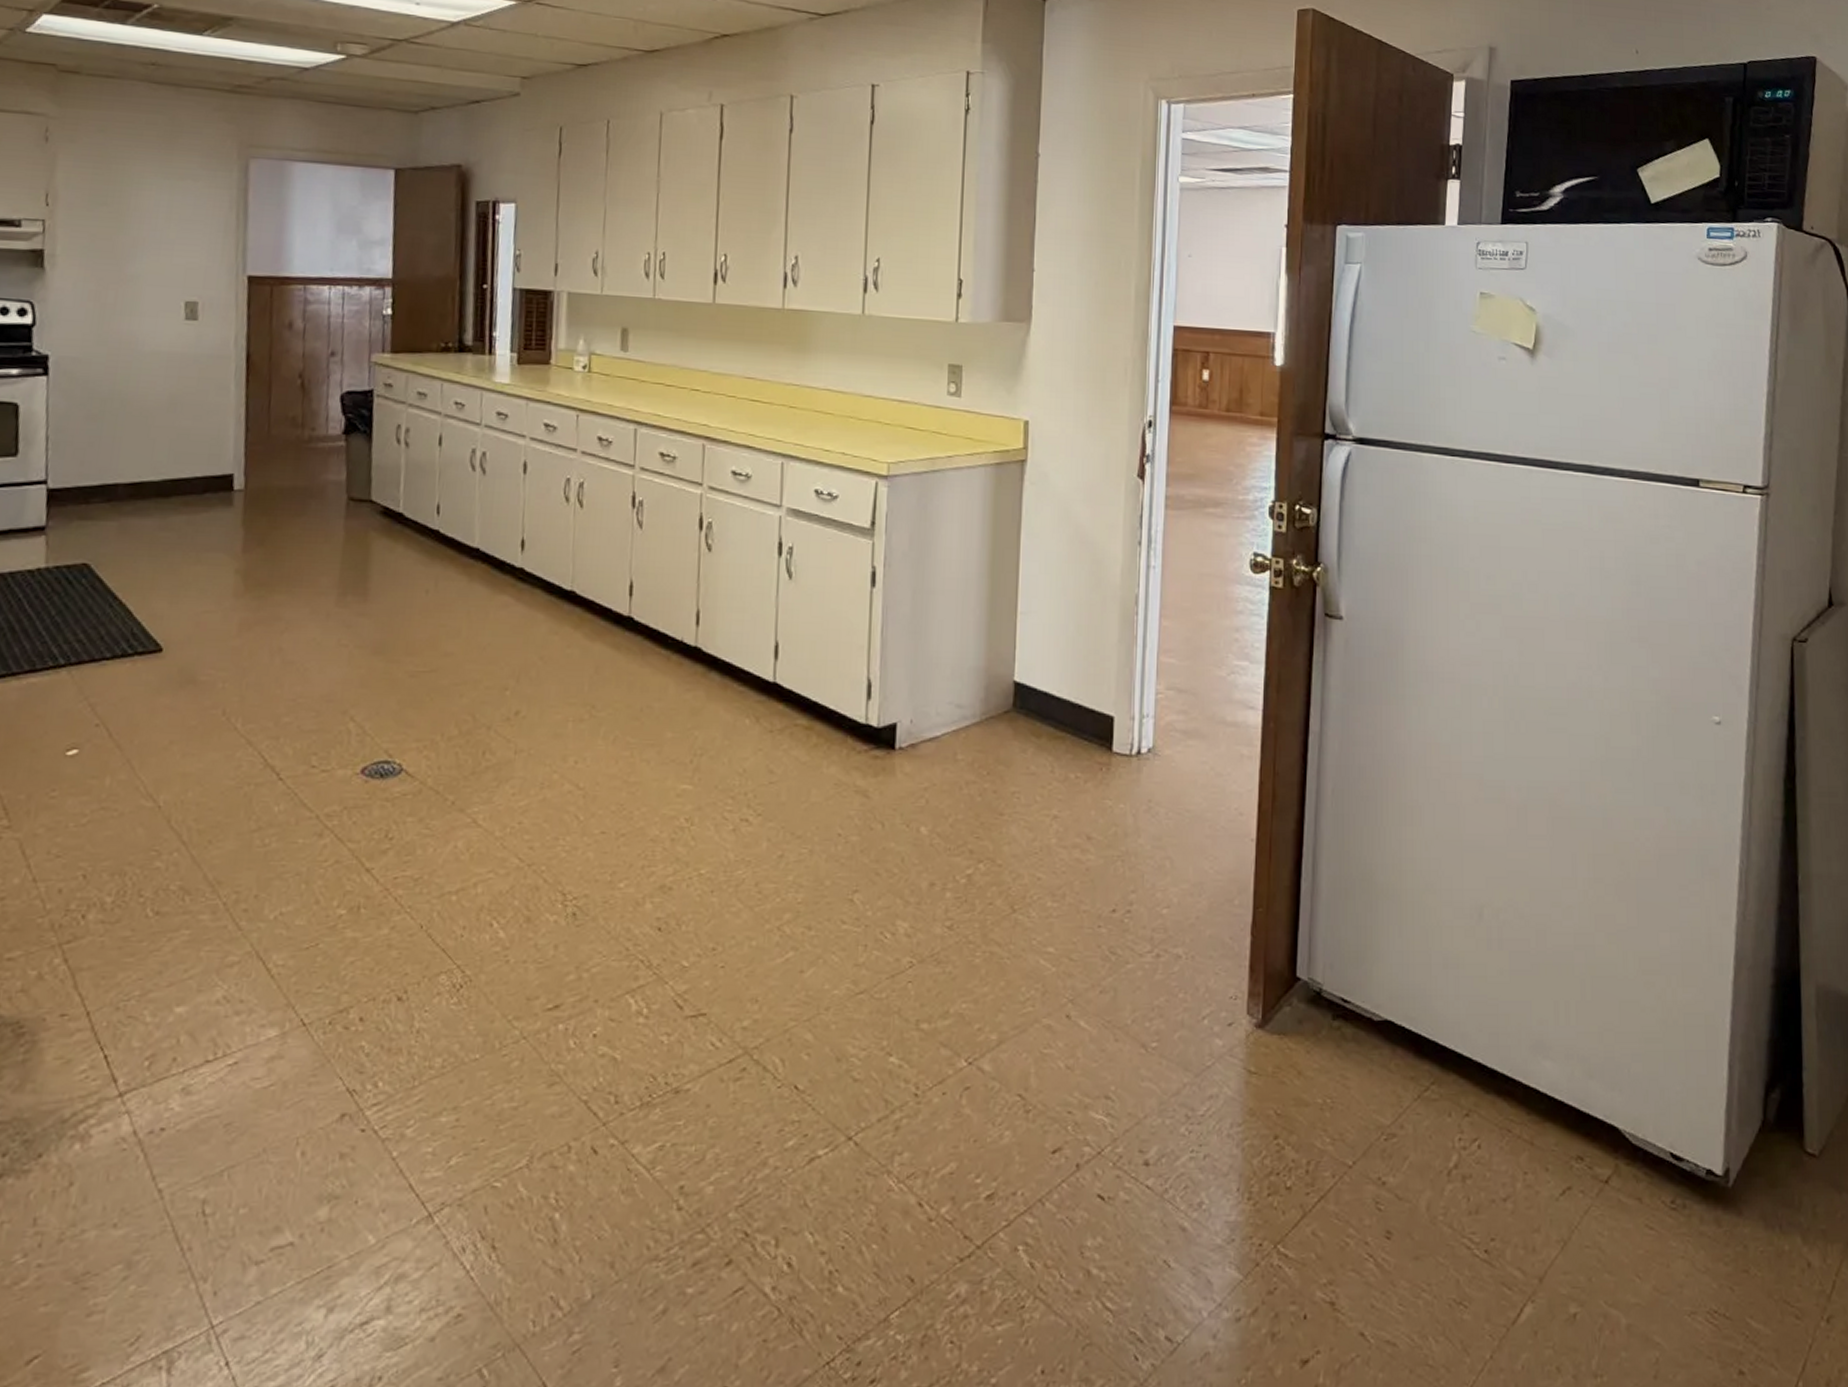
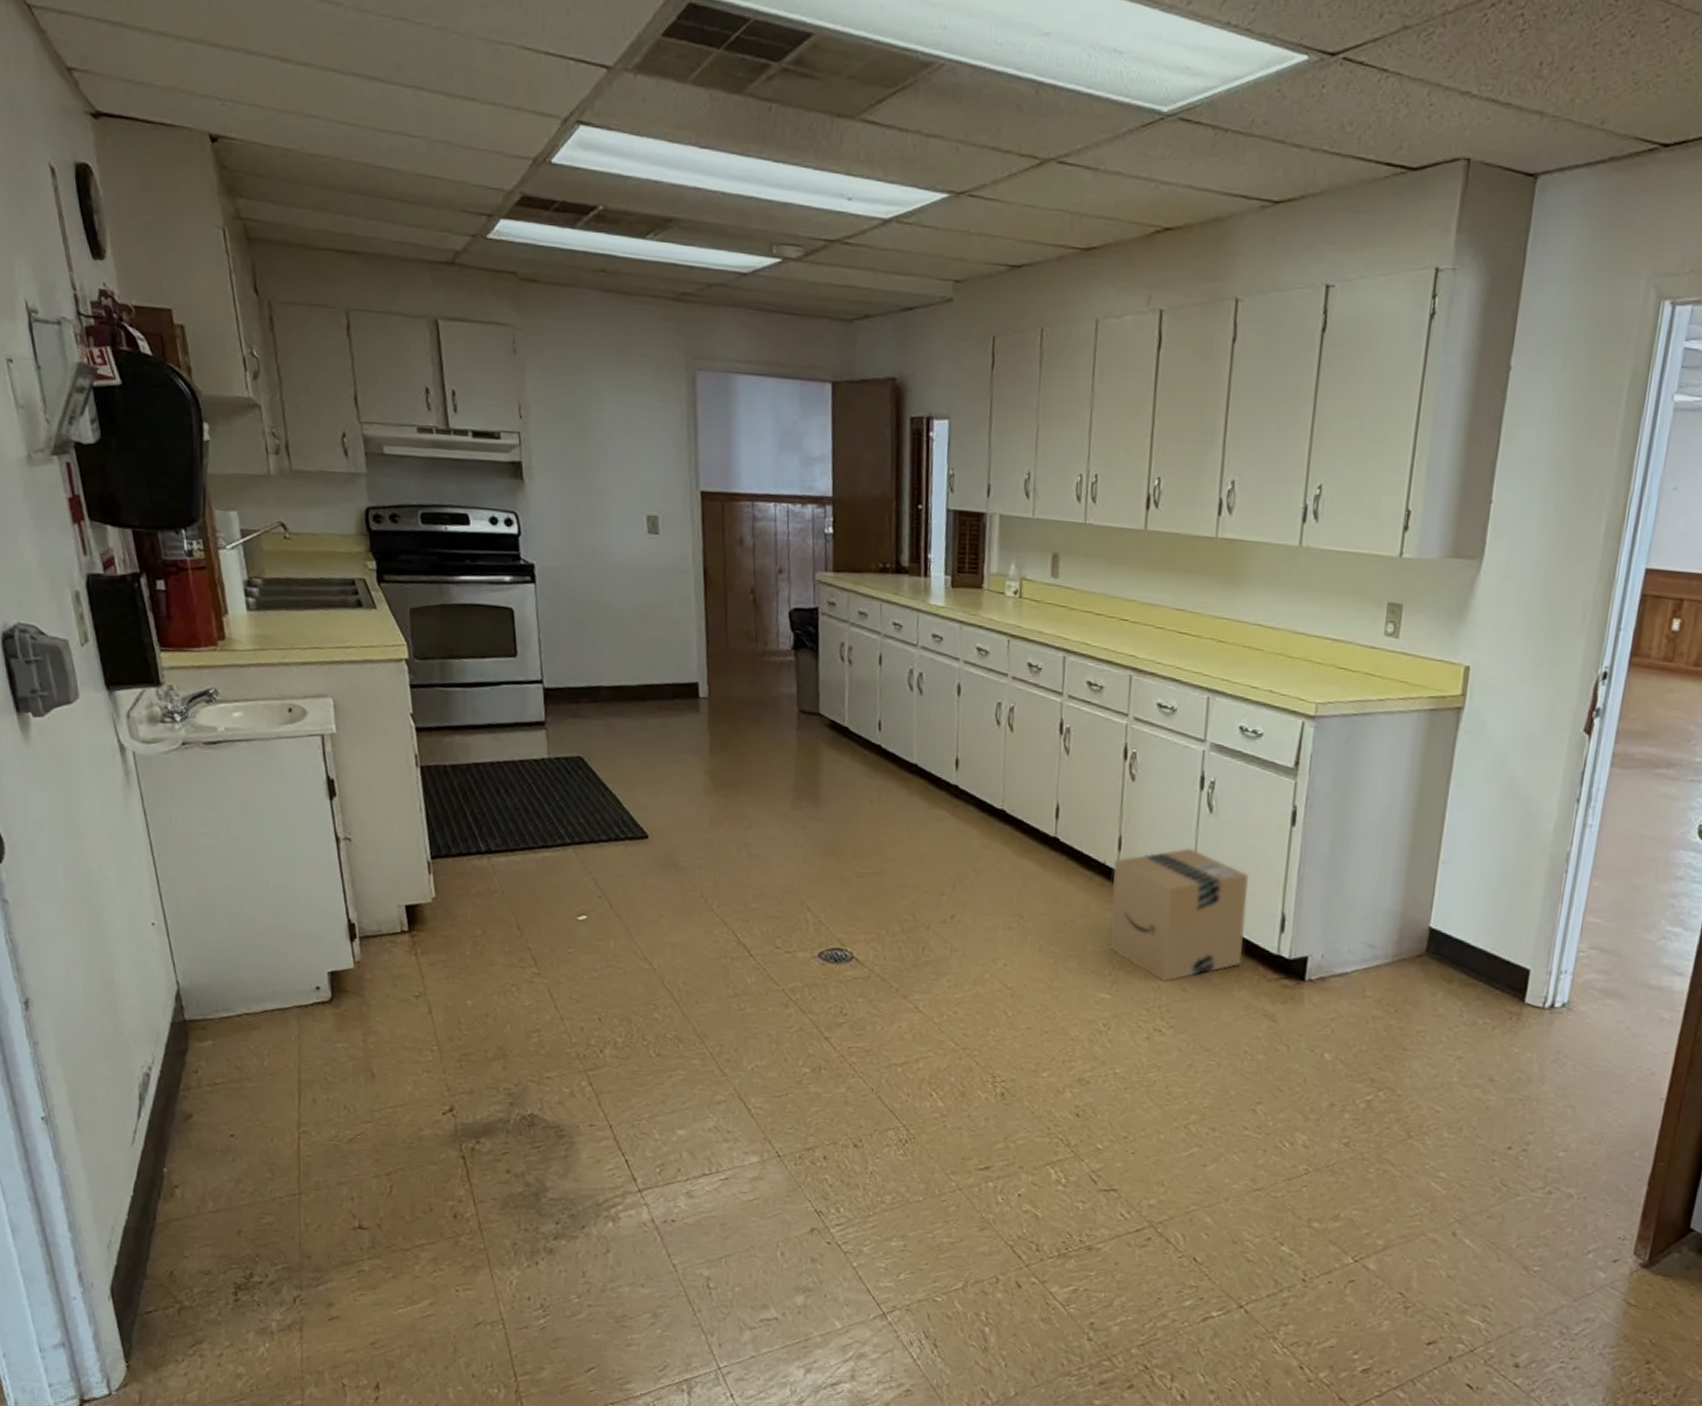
cardboard box: none [689,617,832,764] -> present [1109,848,1249,982]

